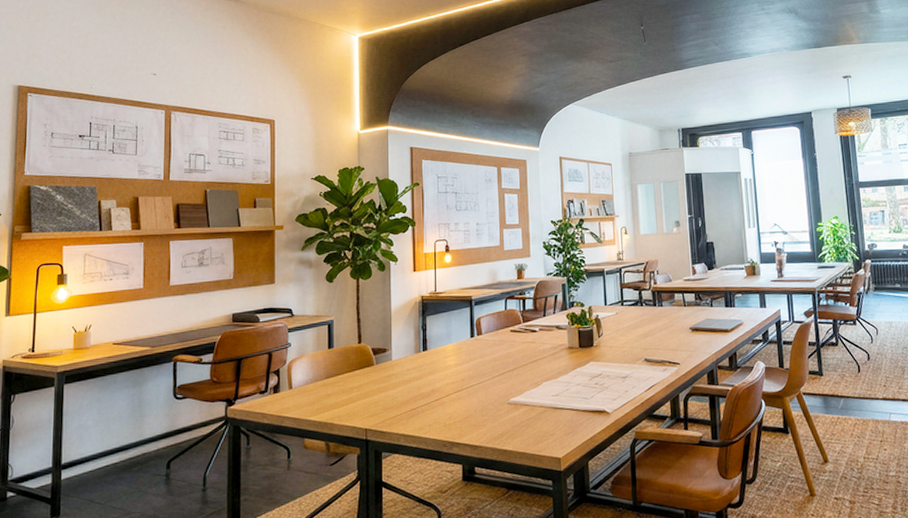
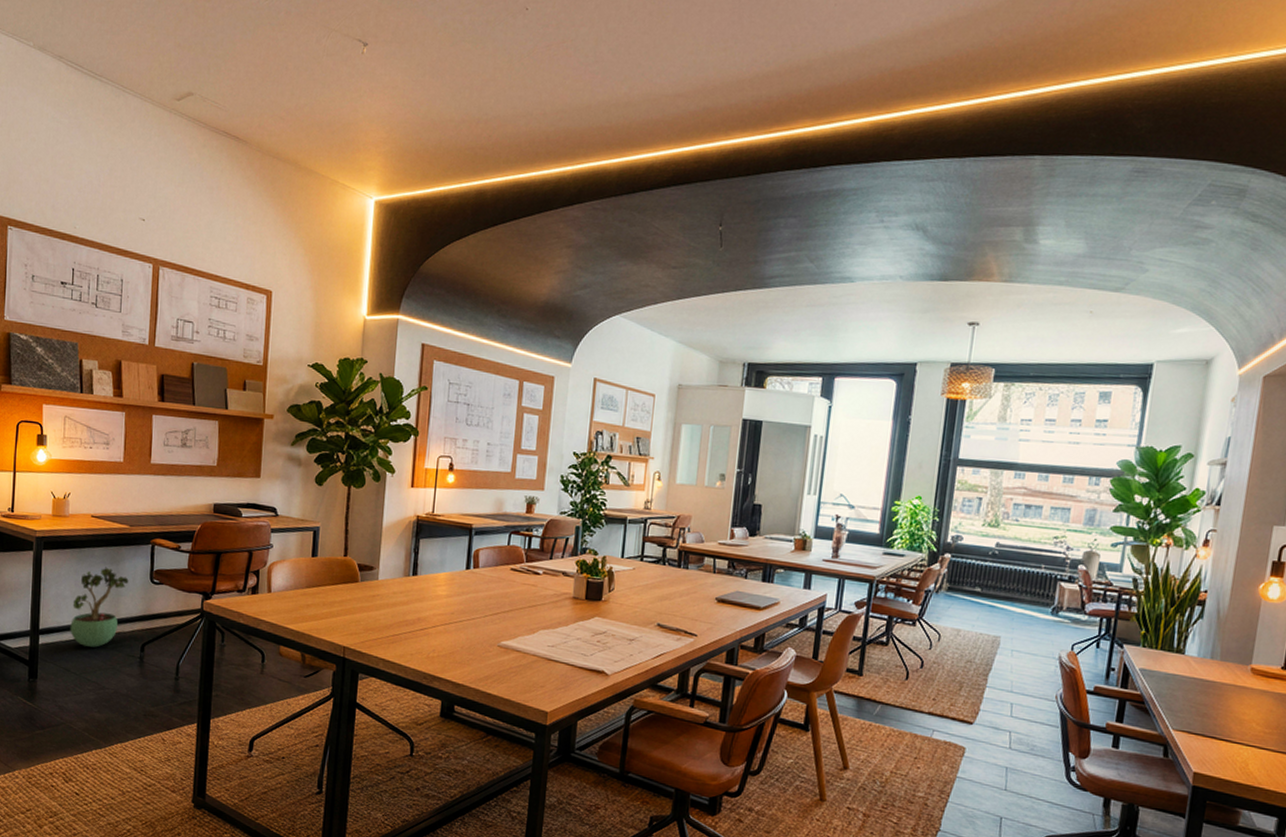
potted plant: none [93,390,152,474] -> present [70,567,129,648]

